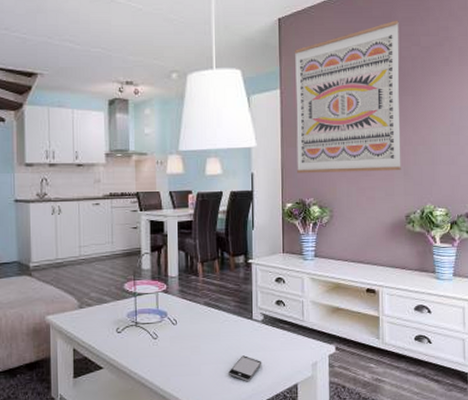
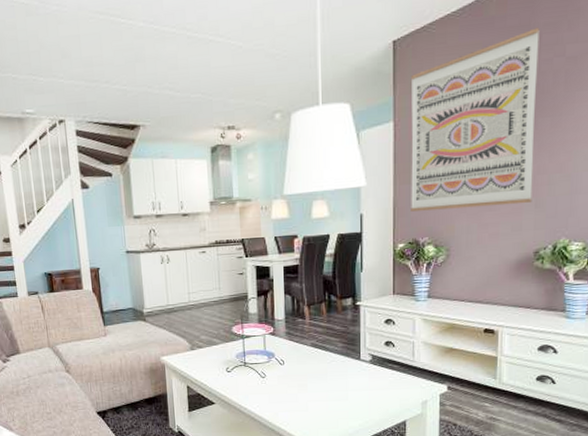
smartphone: present [229,355,262,382] -> none [336,394,370,418]

